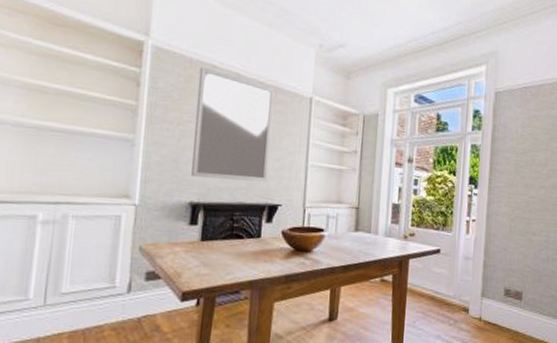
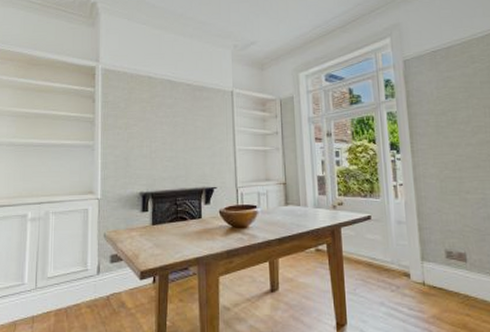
home mirror: present [191,66,275,182] -> none [139,79,202,170]

